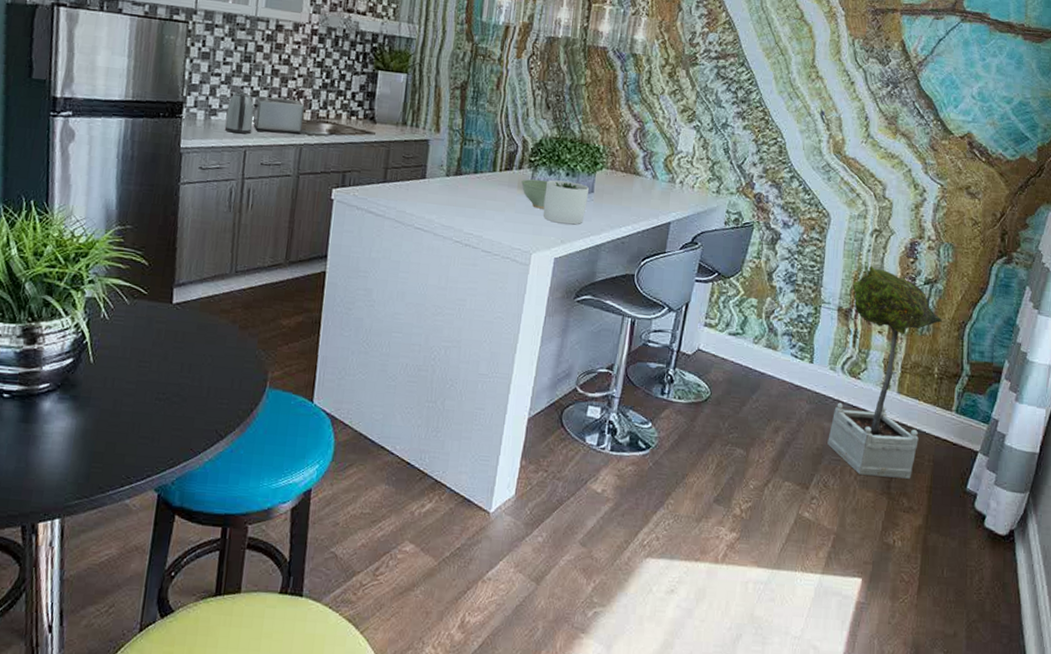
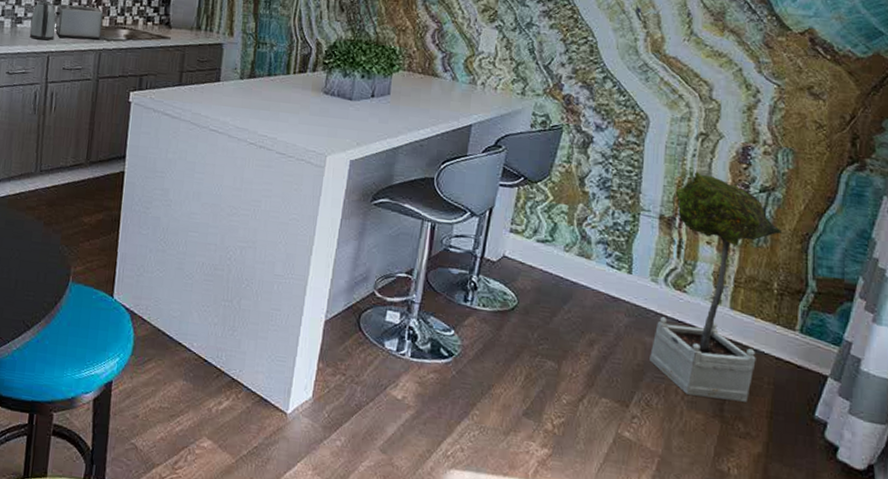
bowl: present [521,179,548,209] -> none [315,81,343,111]
planter: present [543,180,590,225] -> none [337,82,386,128]

